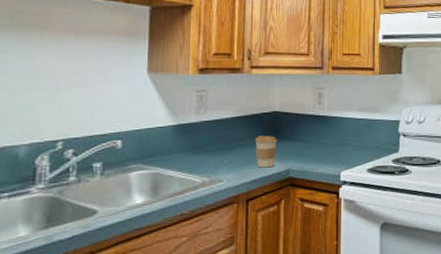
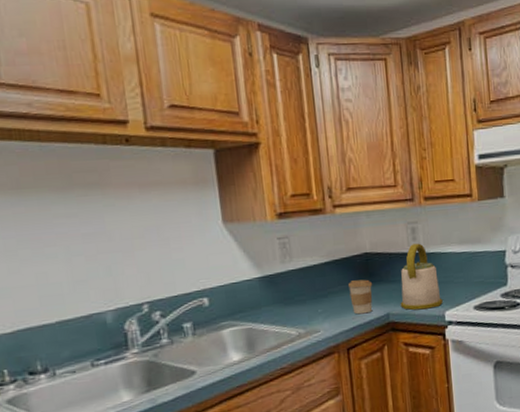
kettle: none [301,107,340,168] -> present [400,243,443,311]

